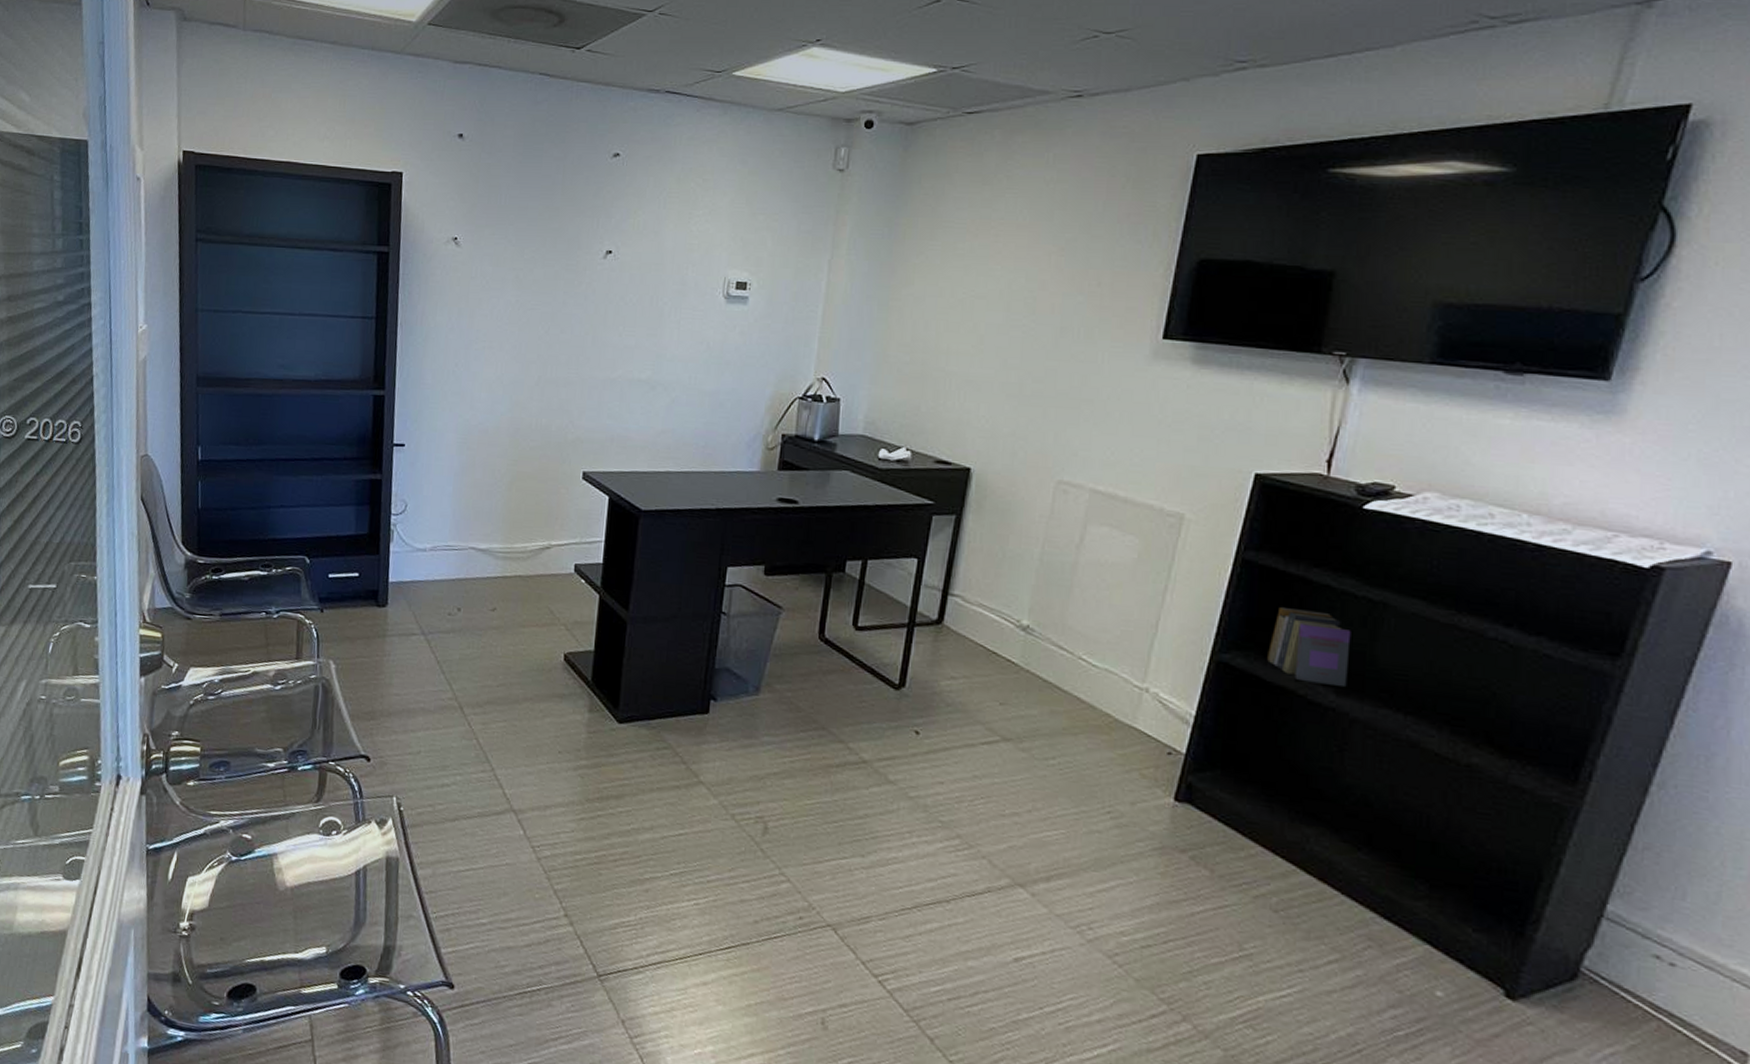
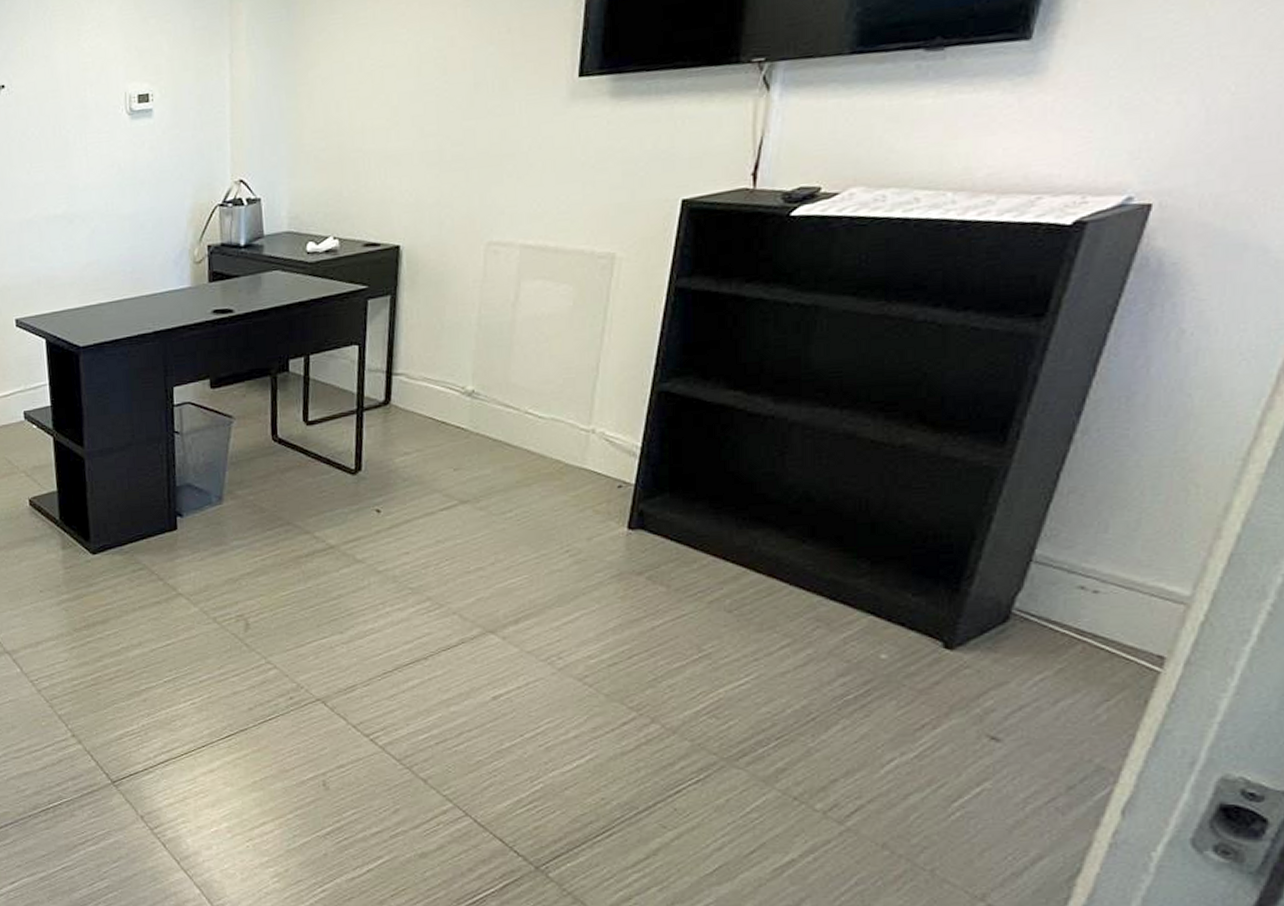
books: present [1267,607,1351,688] -> none [706,325,786,396]

